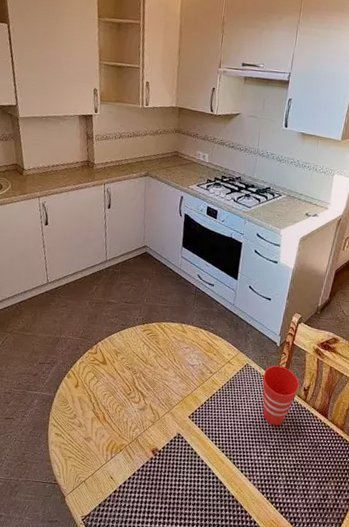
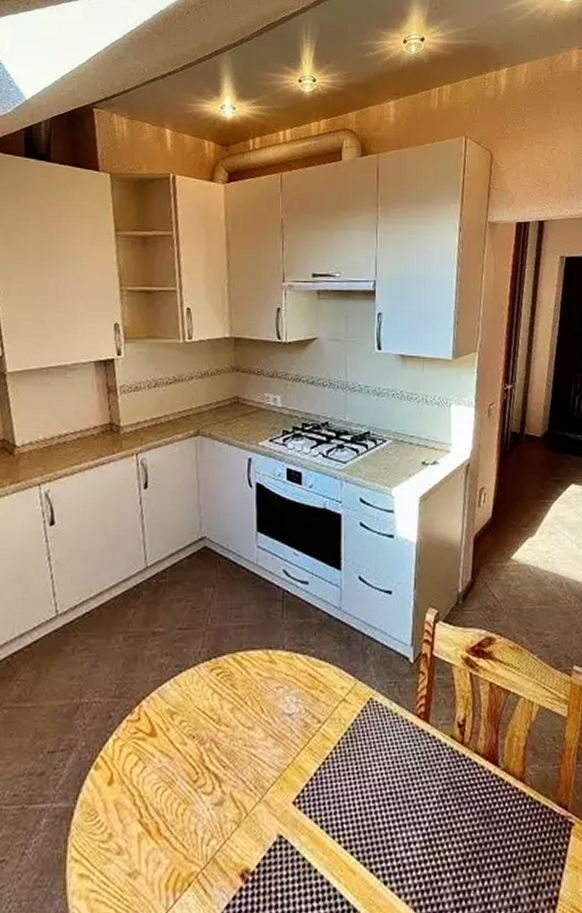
cup: present [262,365,299,426] -> none [396,694,450,794]

